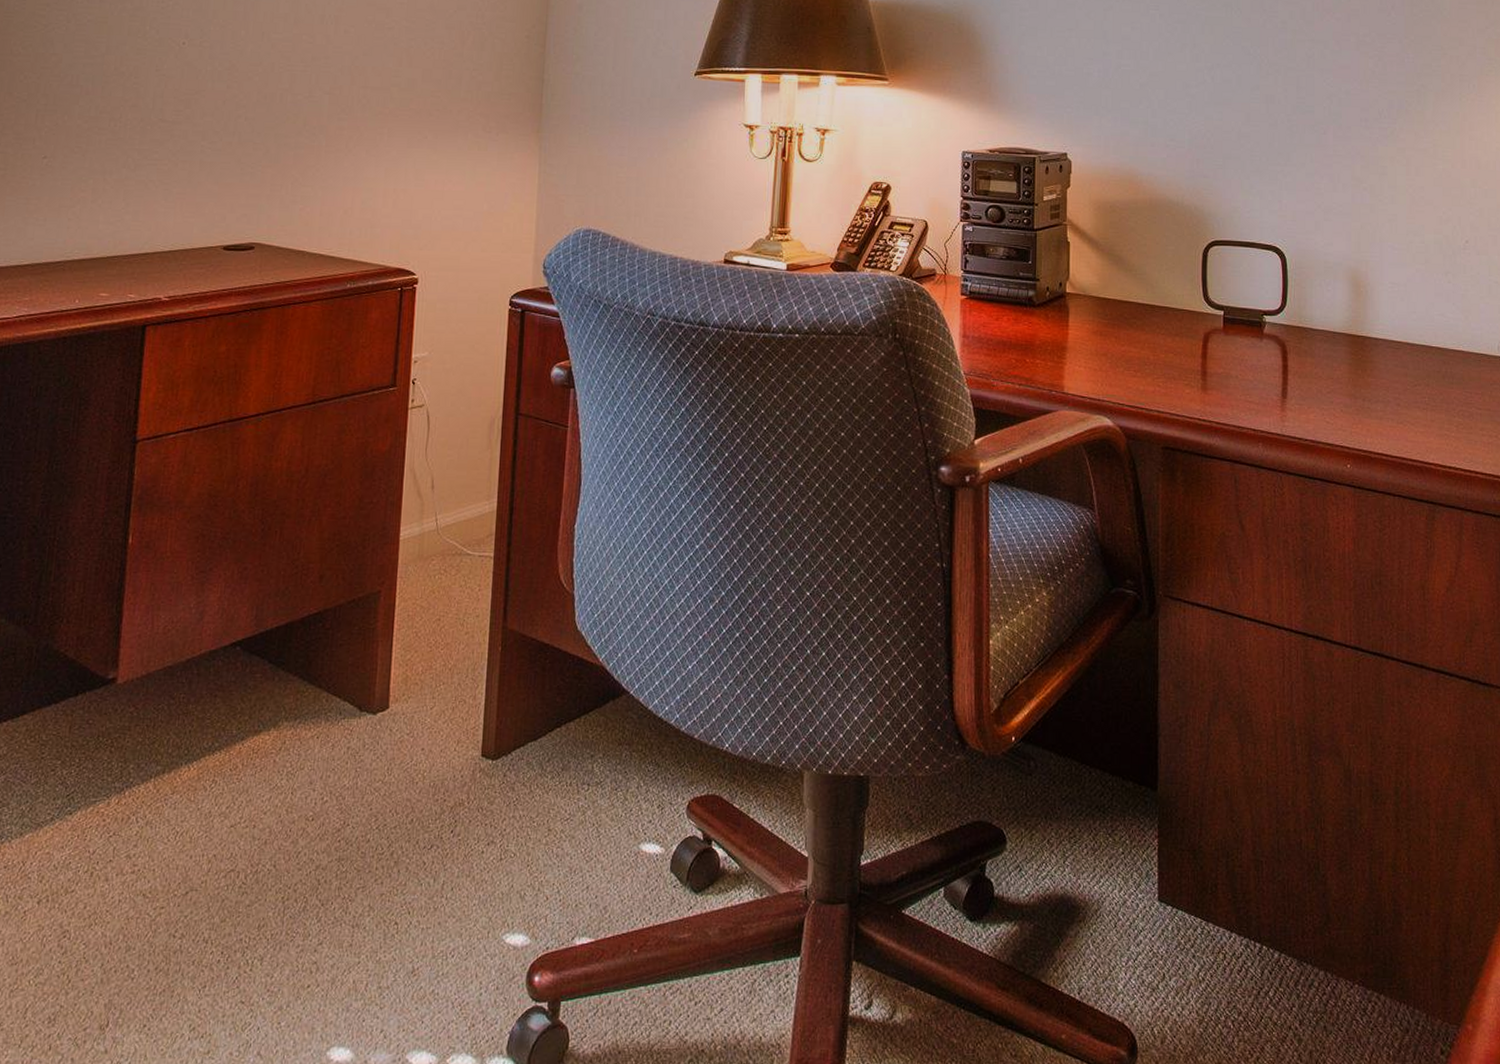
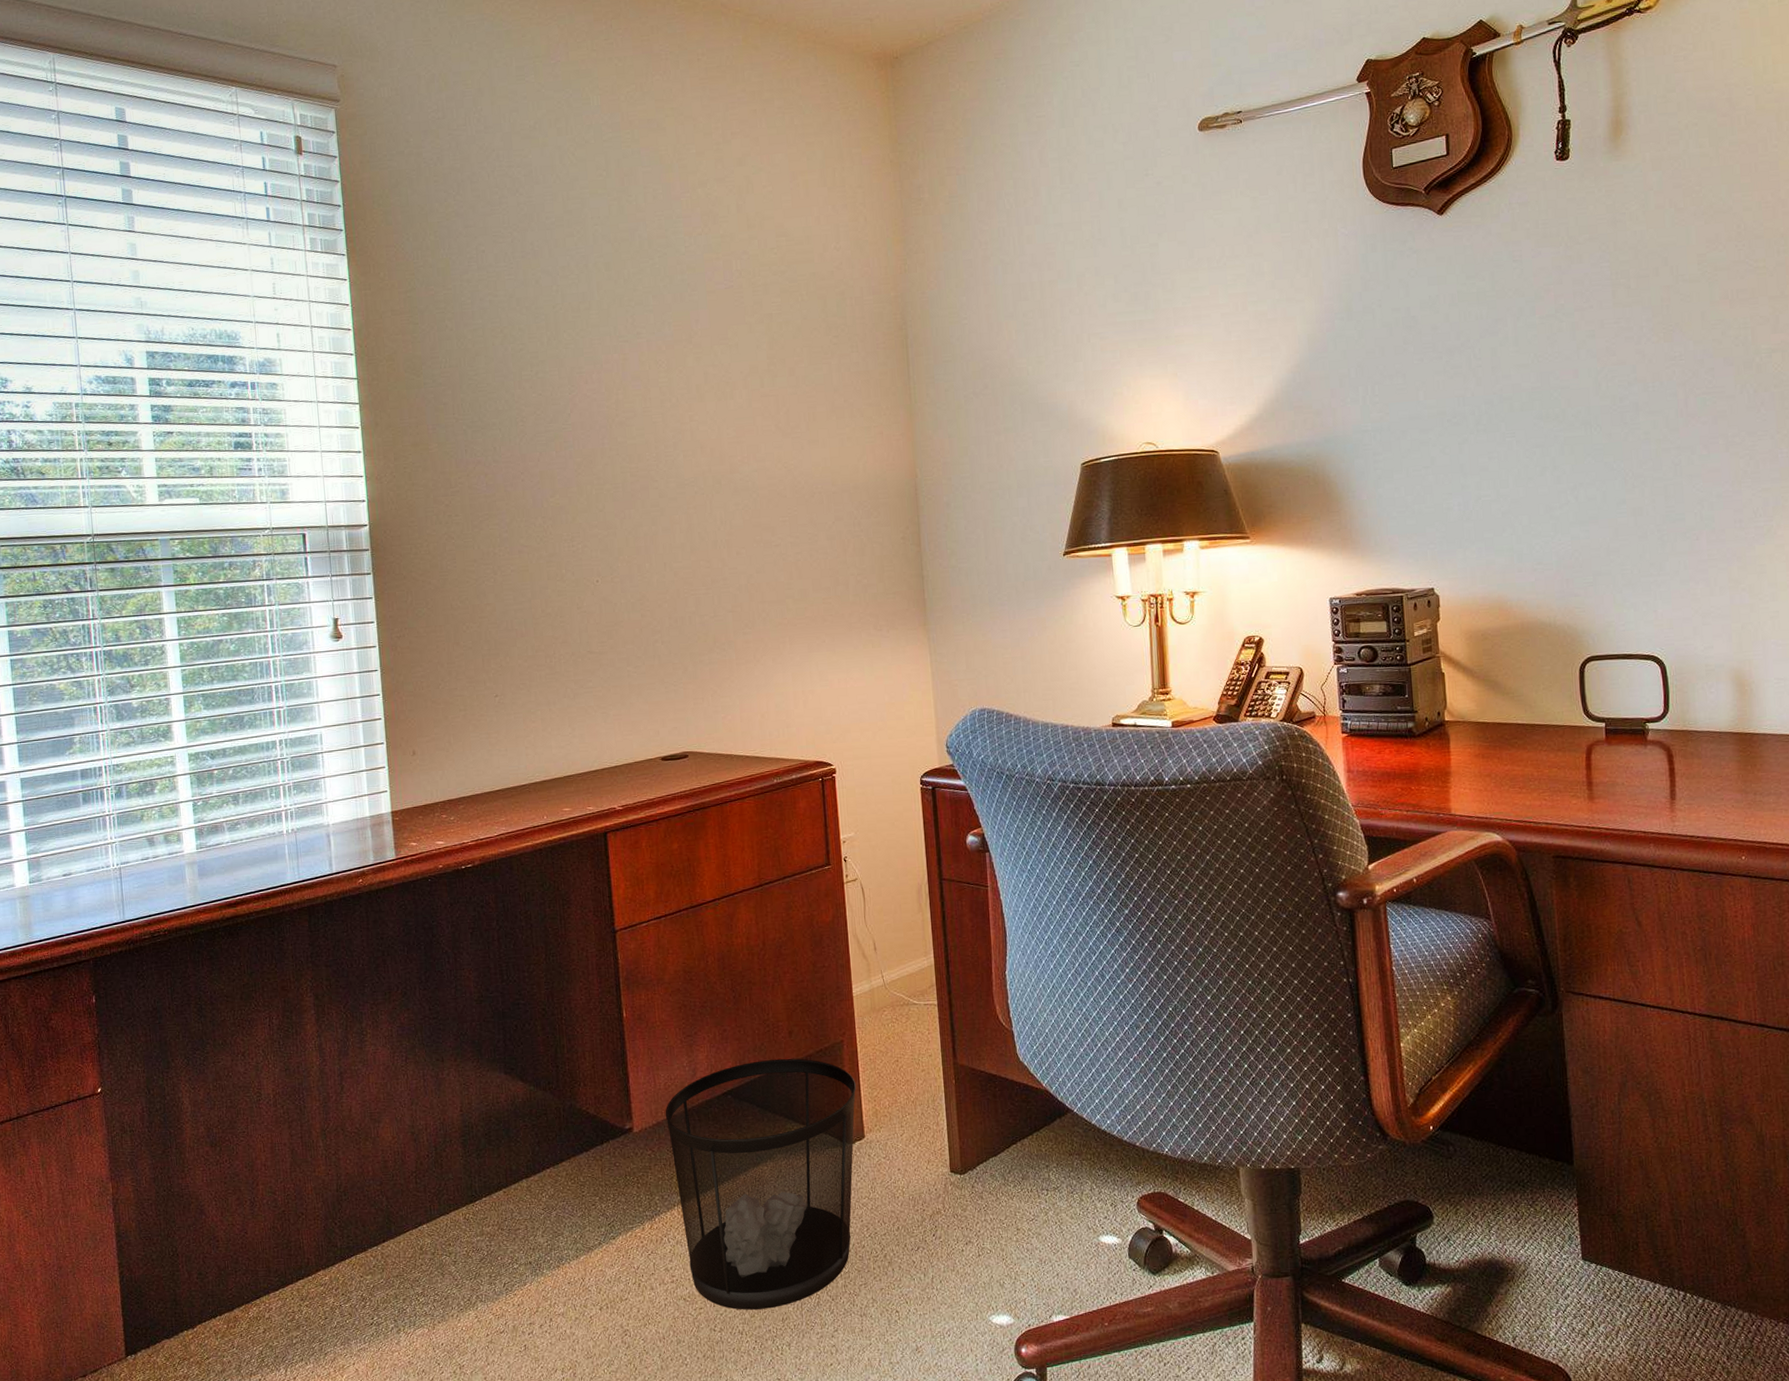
waste bin: none [157,607,389,912] -> present [665,1058,857,1310]

